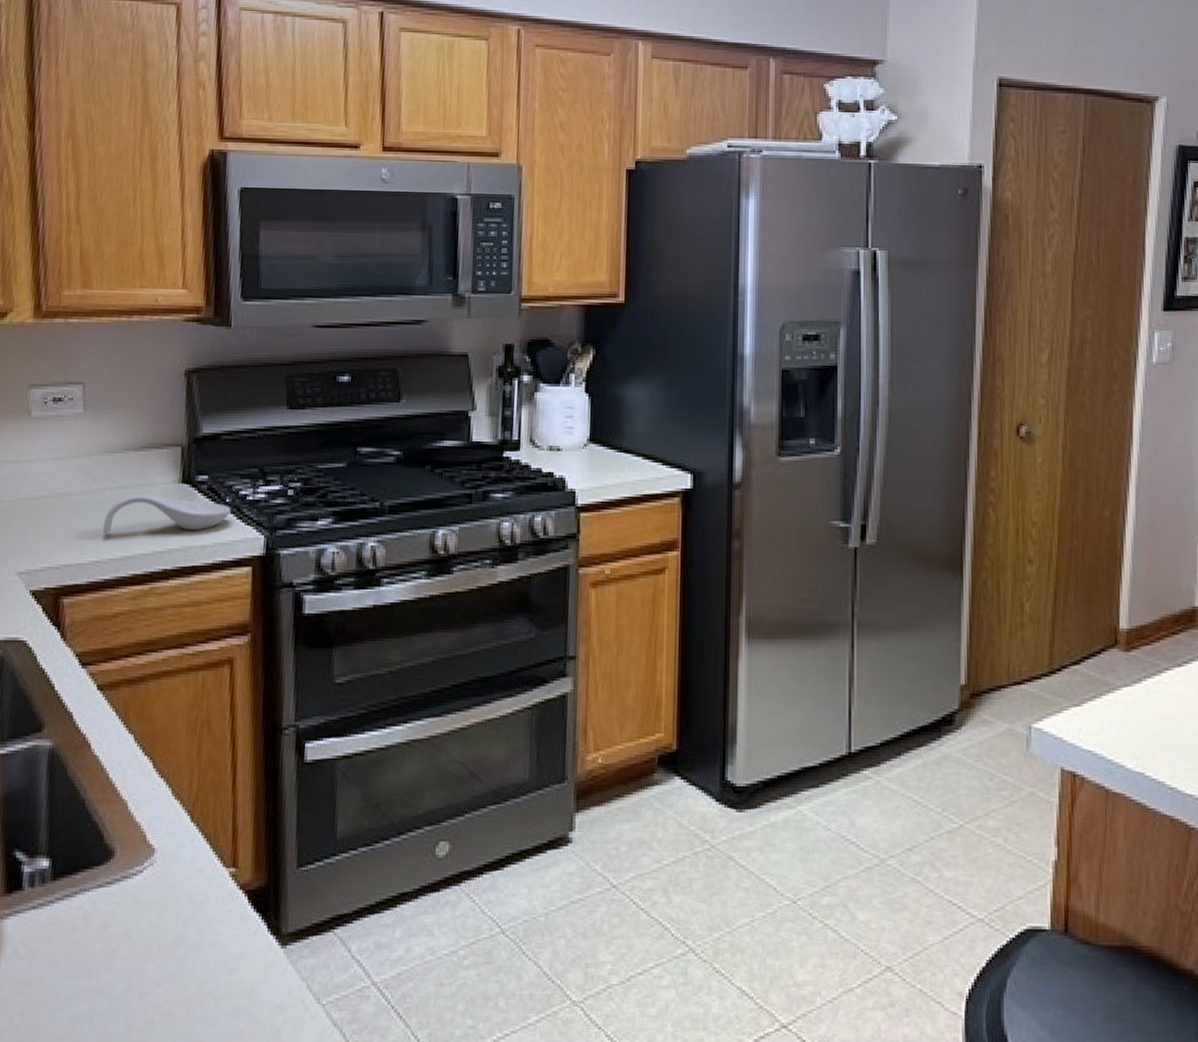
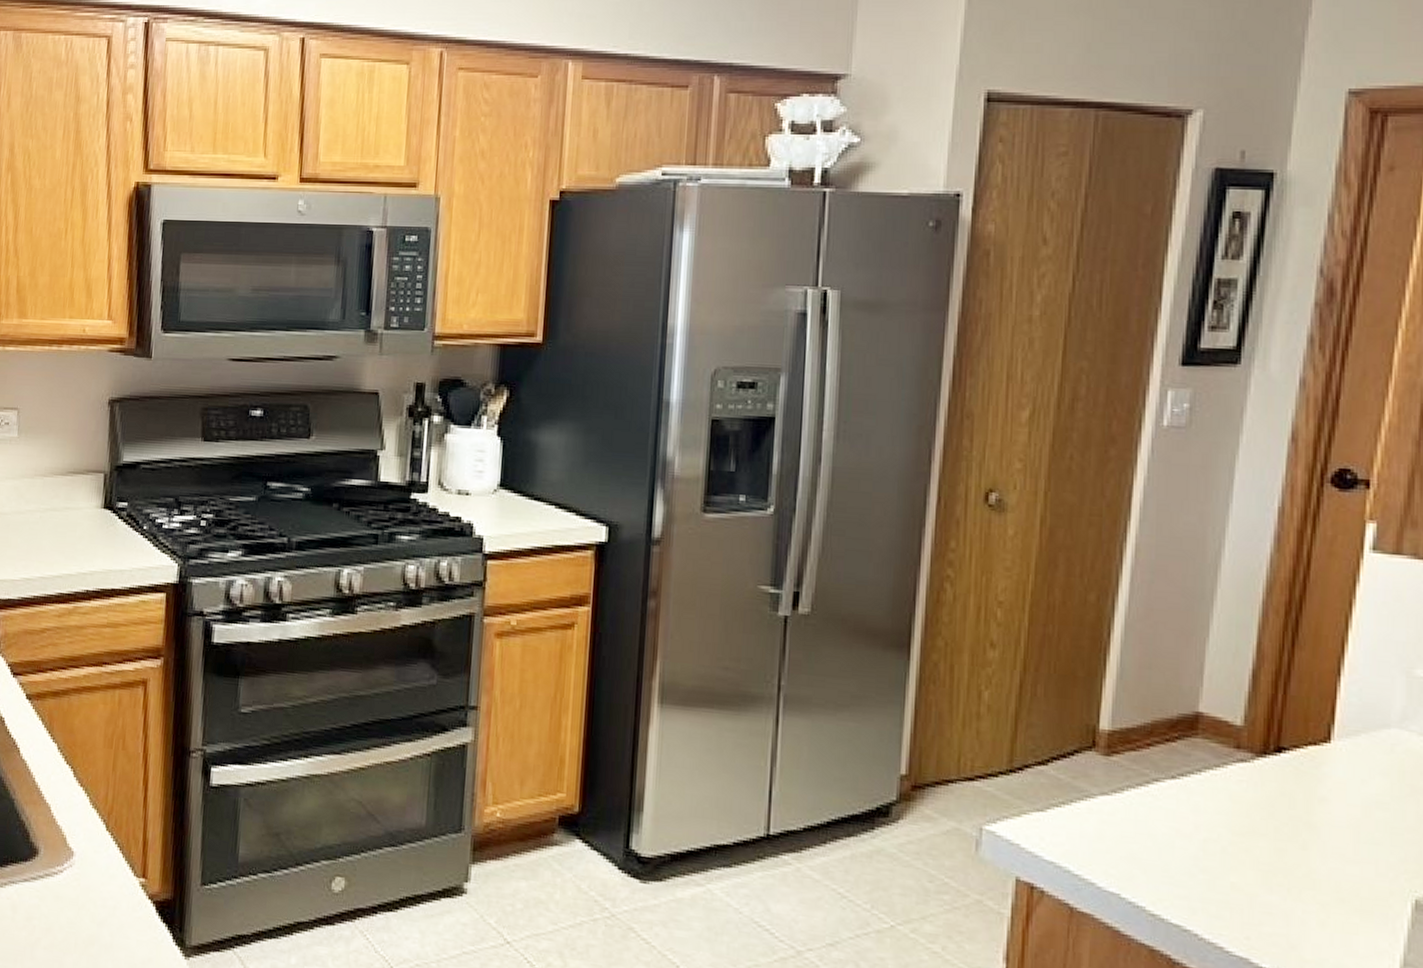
spoon rest: present [102,493,231,533] -> none [32,516,148,555]

